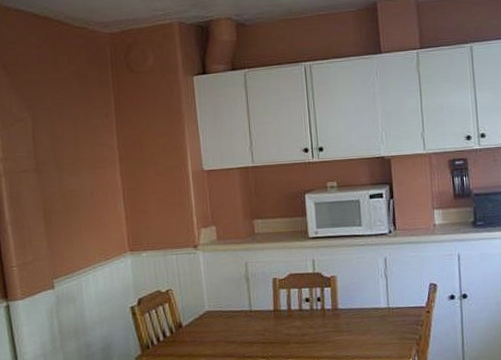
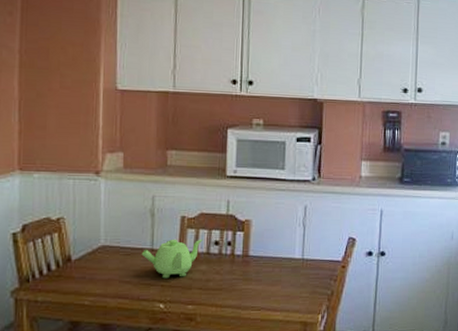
teapot: none [241,297,295,337] -> present [141,239,203,279]

